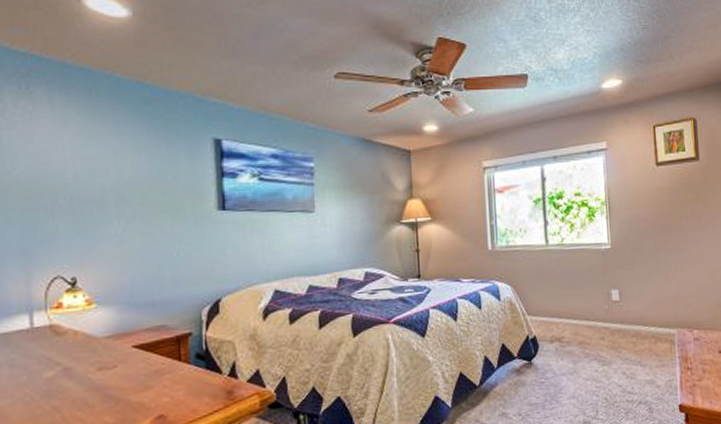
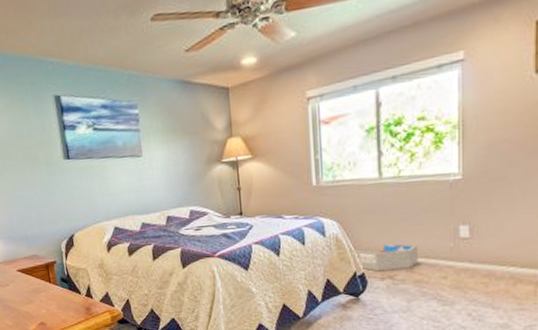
storage bin: none [526,307,581,335] -> present [354,244,418,272]

